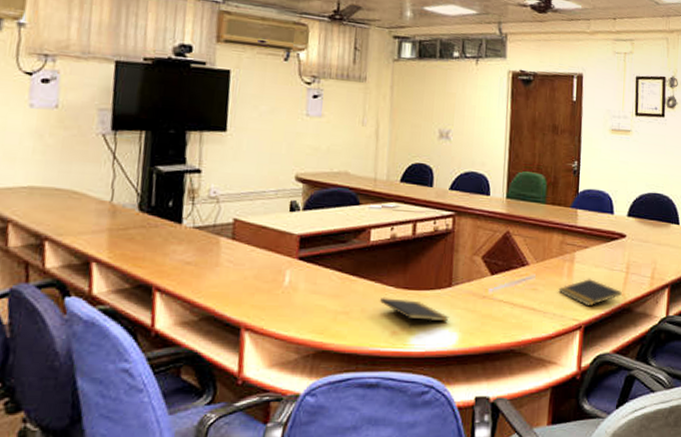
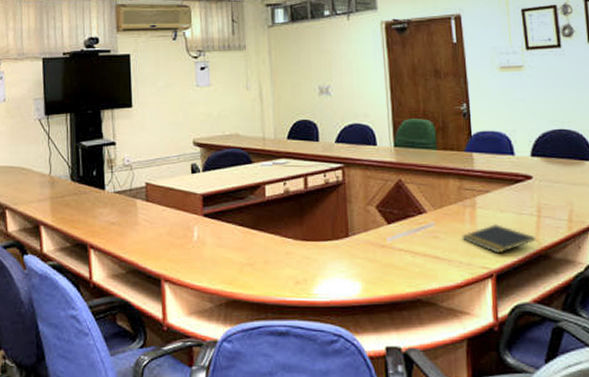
notepad: present [379,296,450,328] -> none [280,248,350,279]

